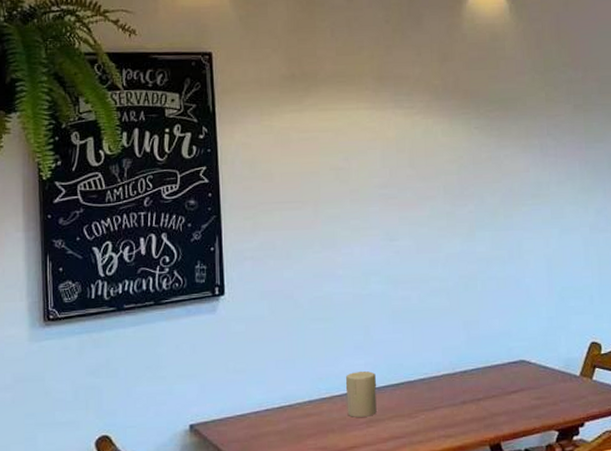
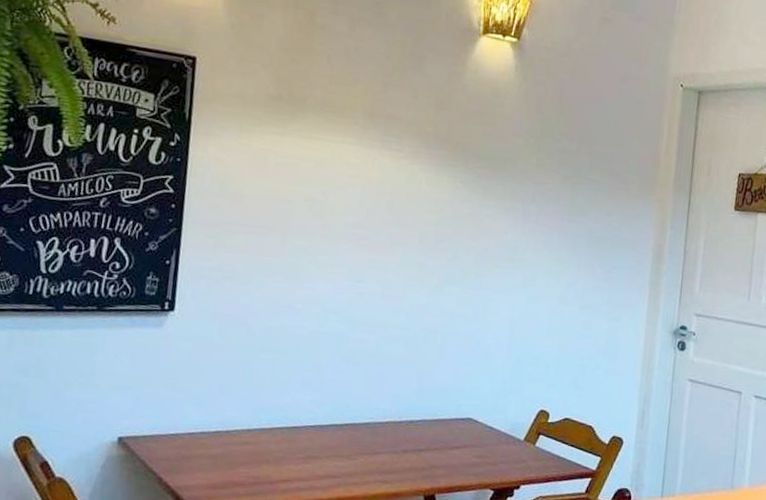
candle: present [345,371,377,417] -> none [285,407,320,453]

